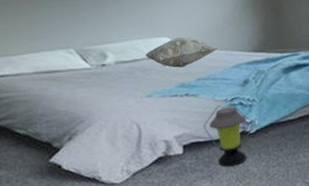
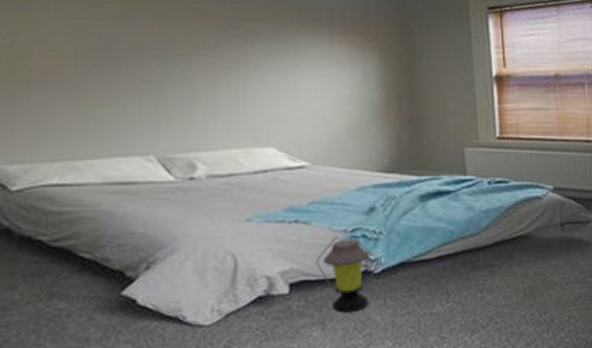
decorative pillow: present [145,36,218,68] -> none [245,148,338,187]

